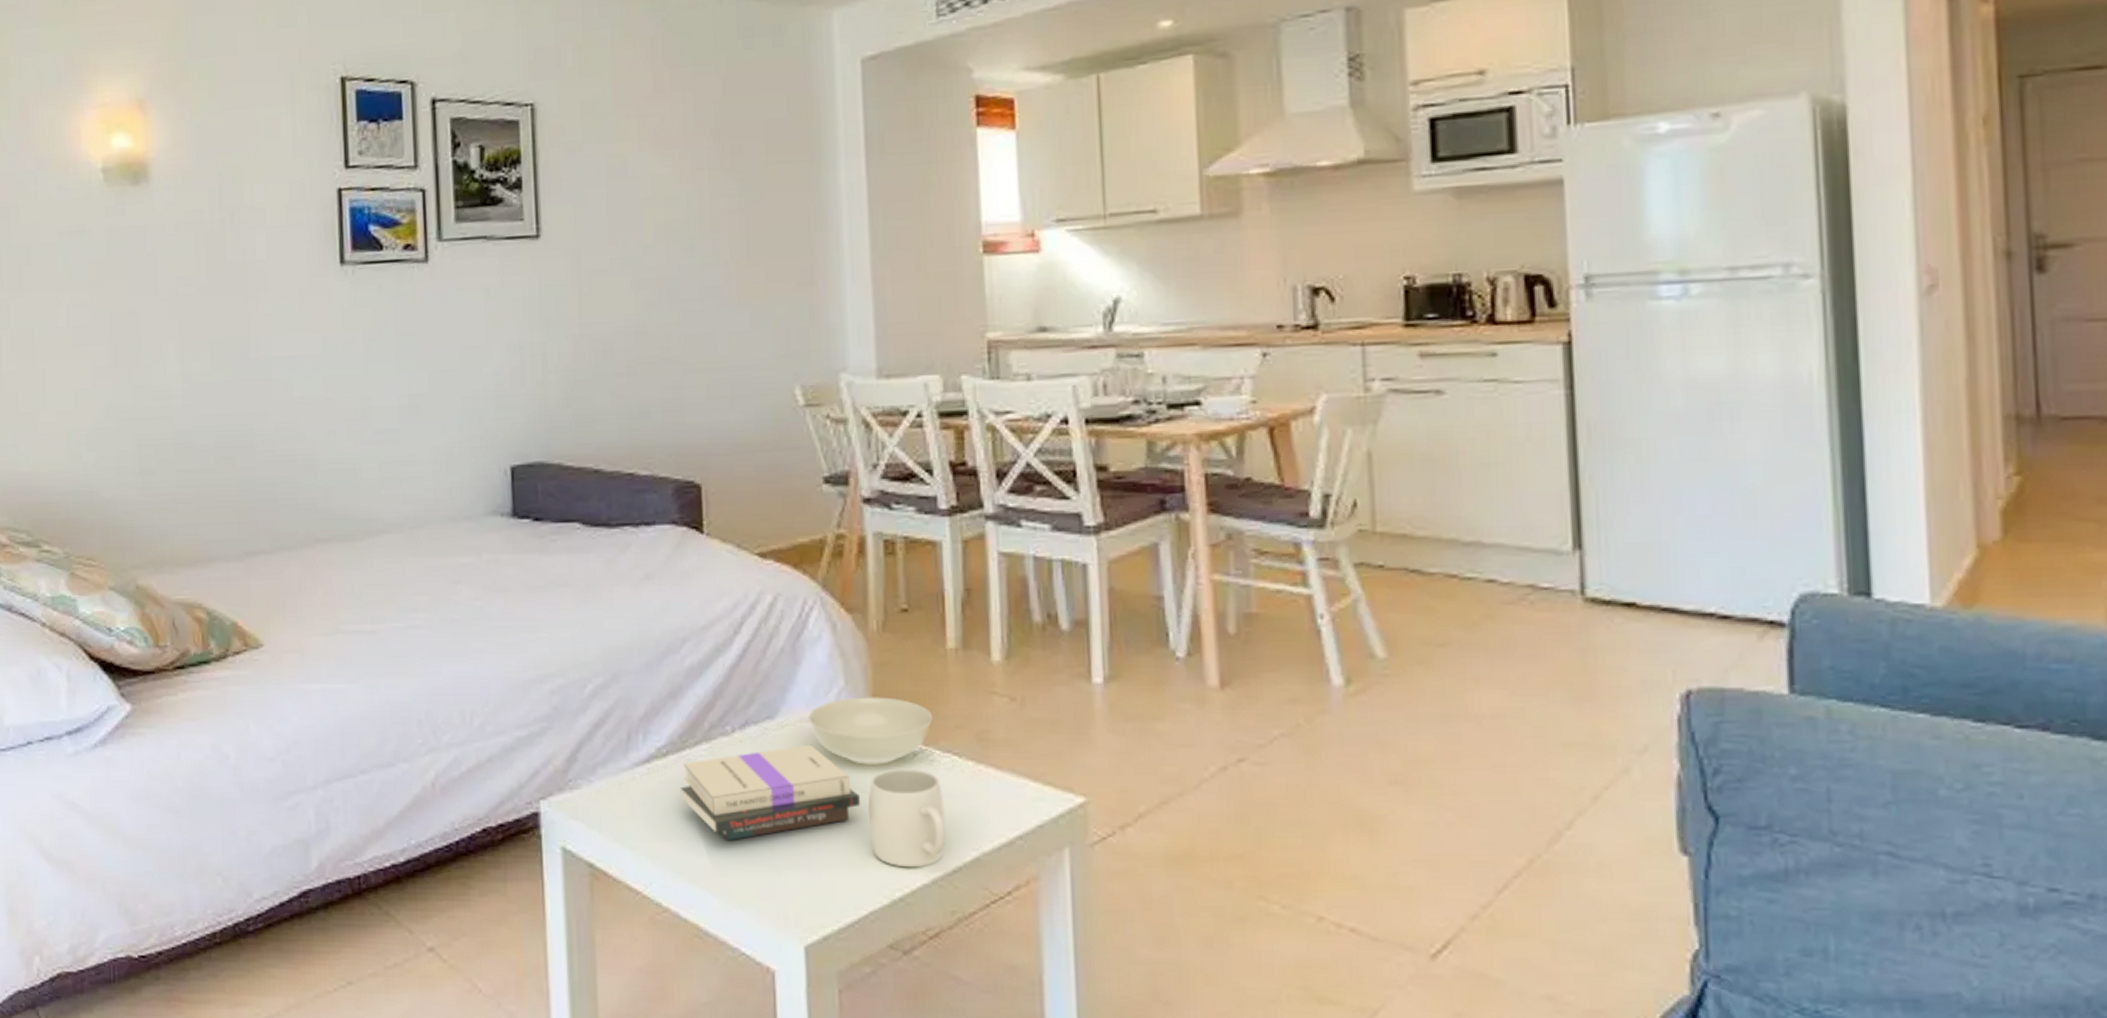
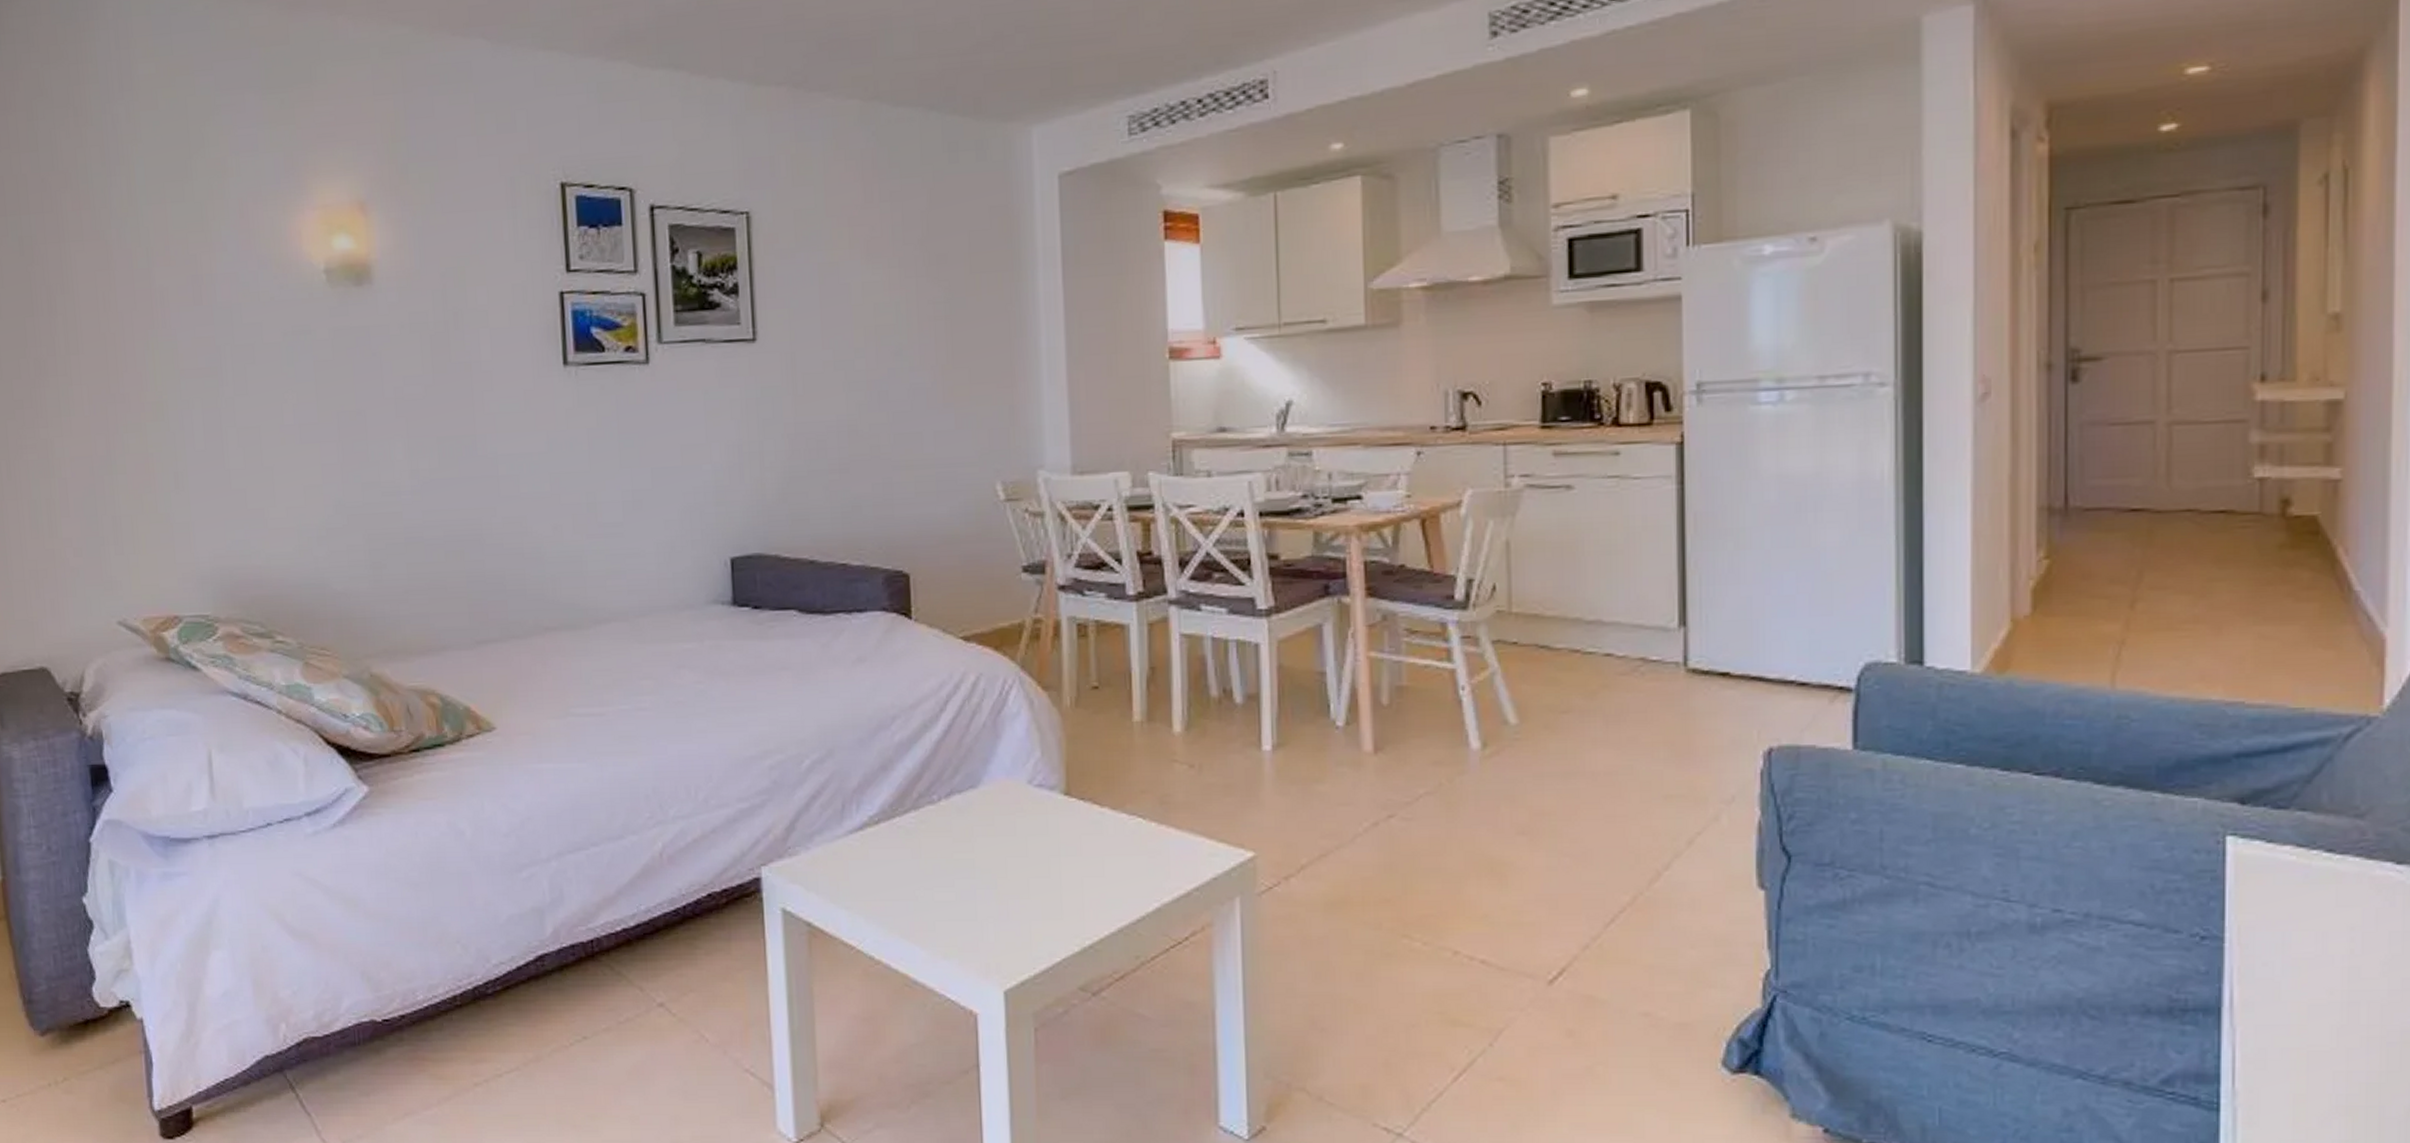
books: present [679,744,860,841] -> none [890,810,1054,899]
bowl: present [808,697,933,765] -> none [1008,766,1120,828]
mug: present [867,768,946,868] -> none [1061,830,1131,919]

